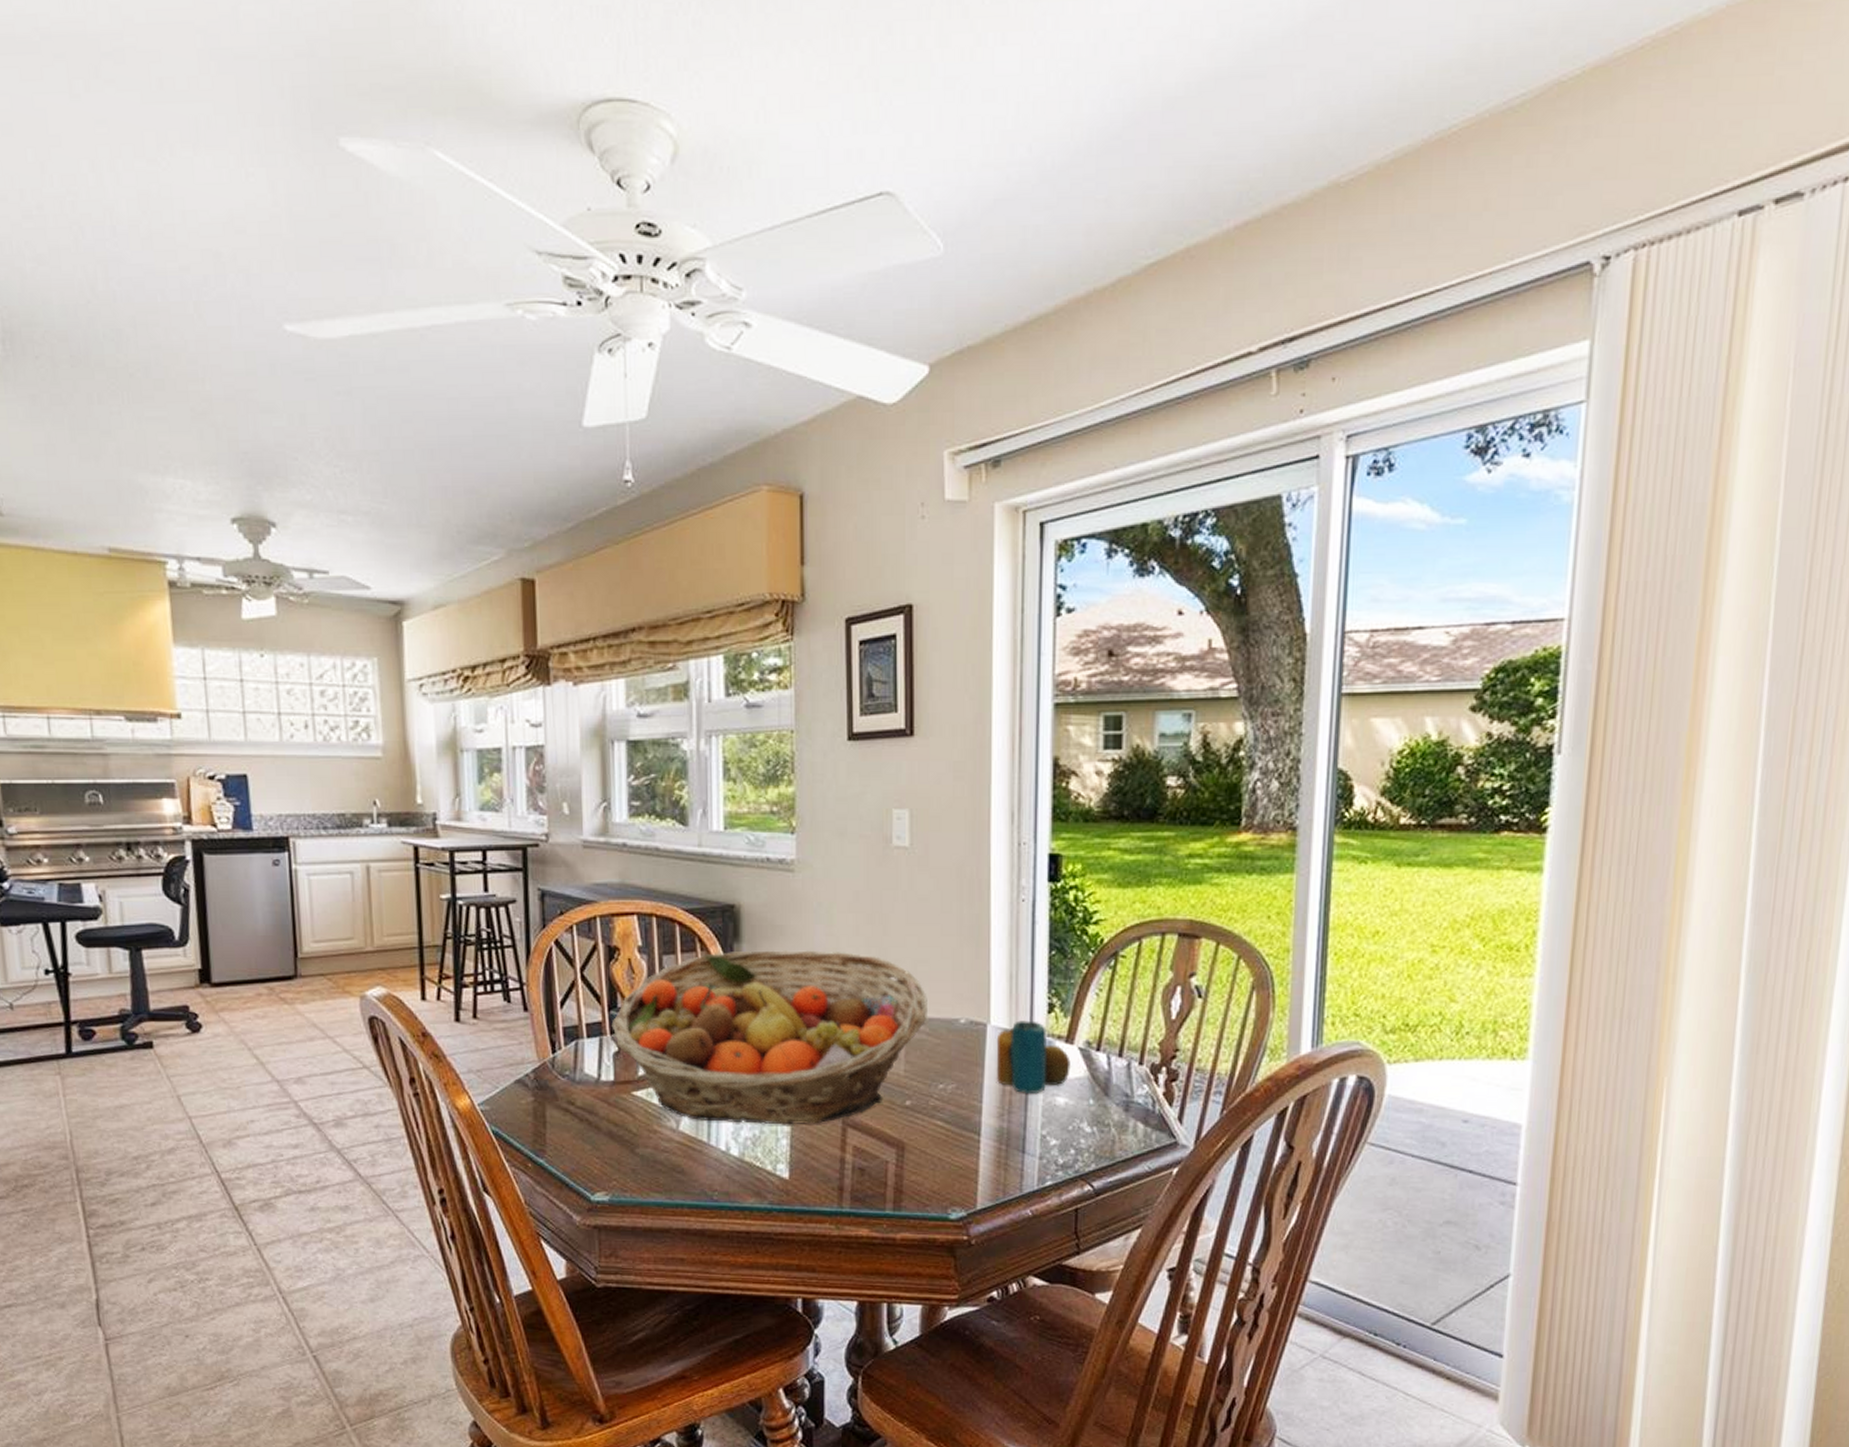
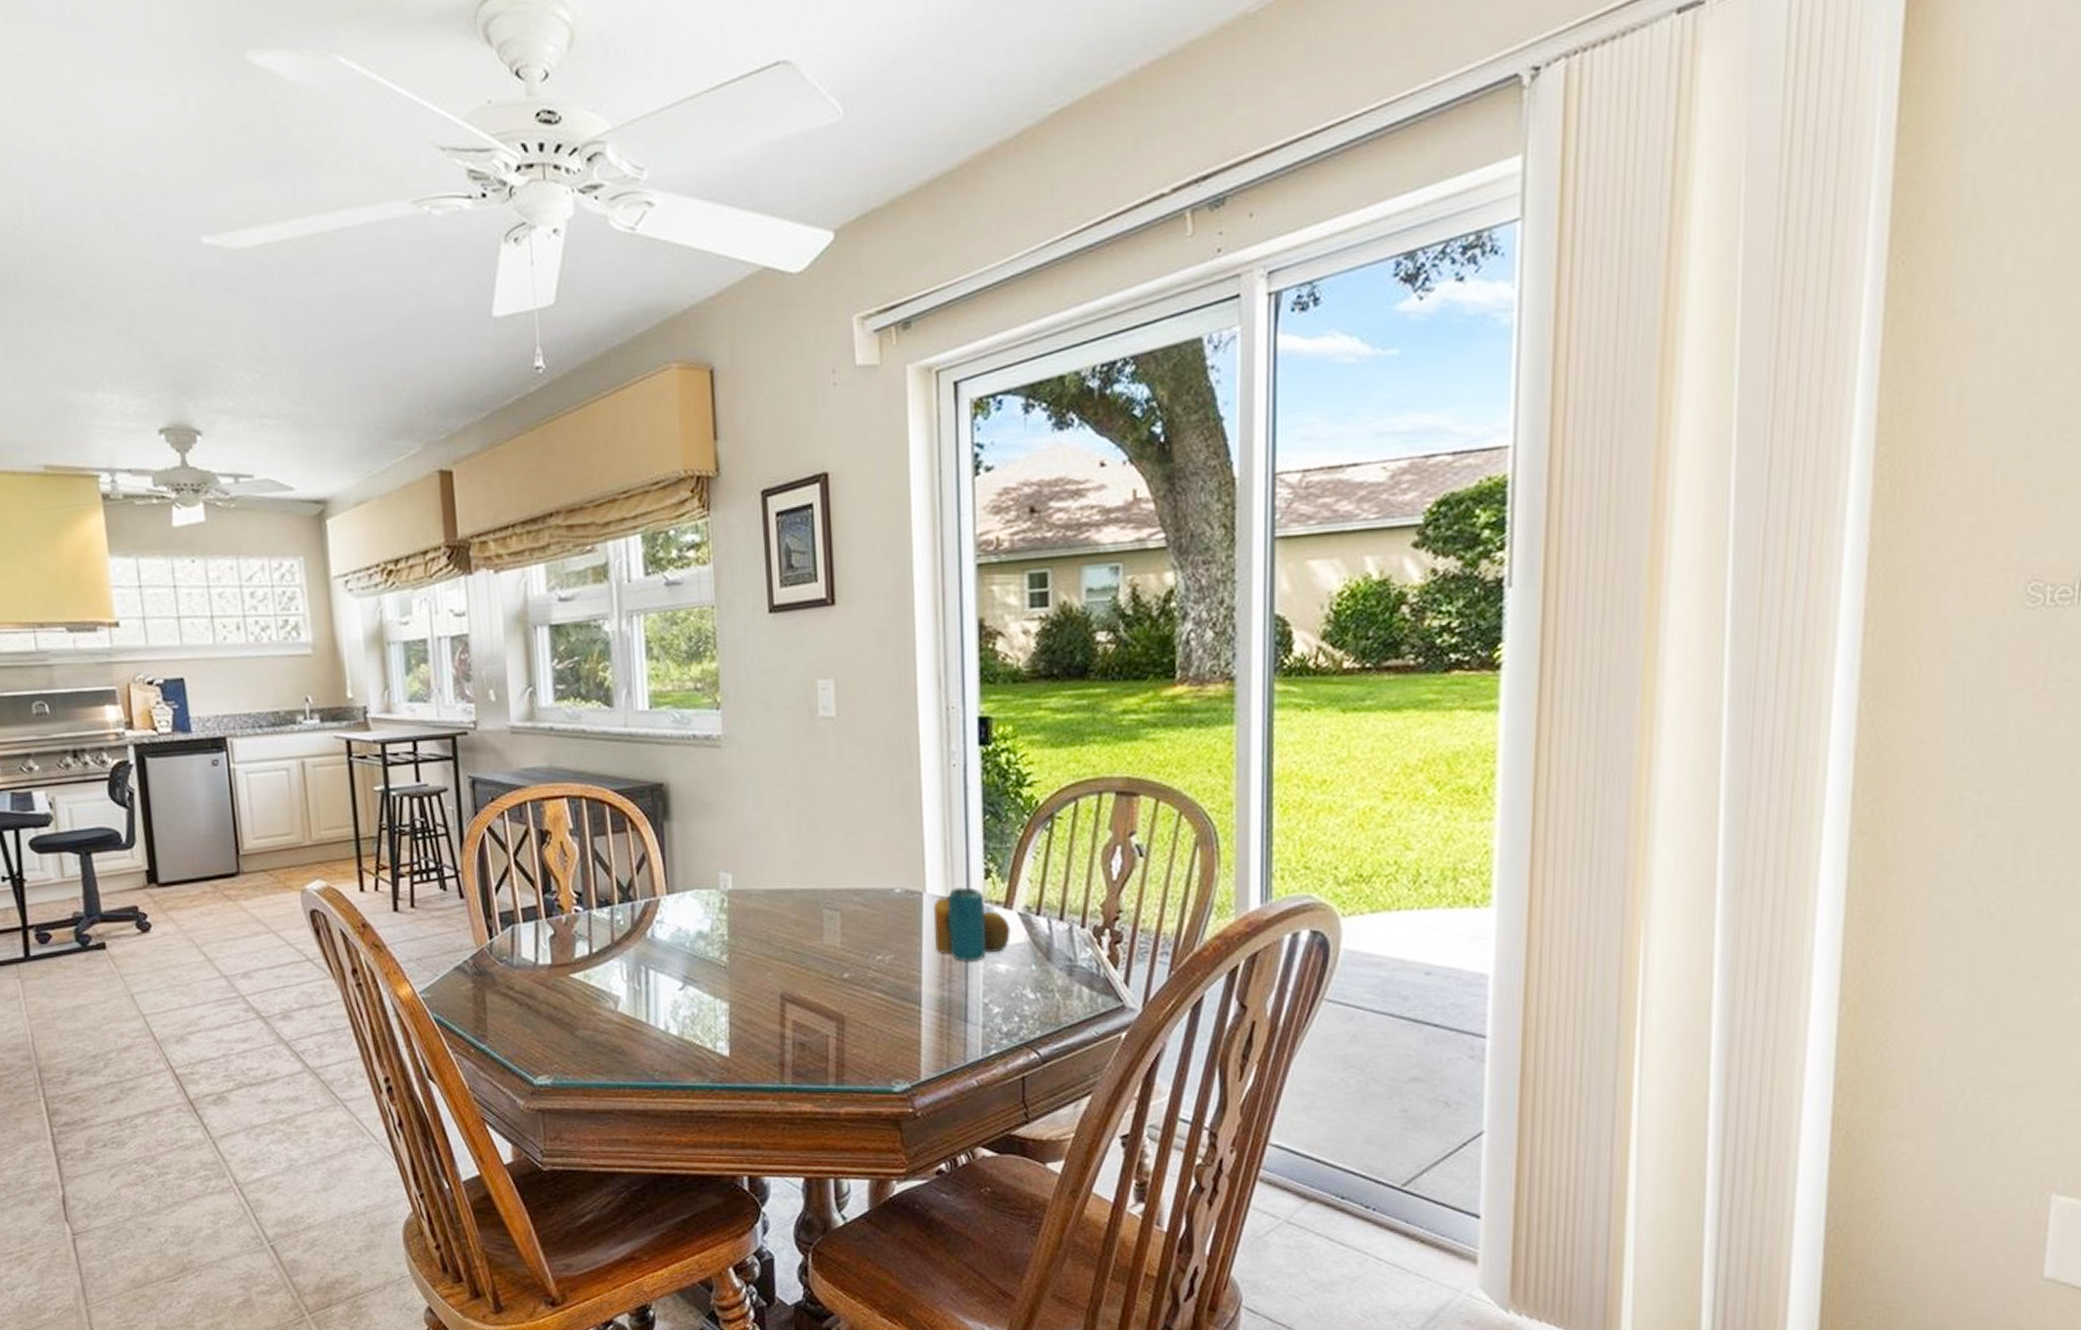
fruit basket: present [611,950,927,1125] -> none [546,825,862,1003]

